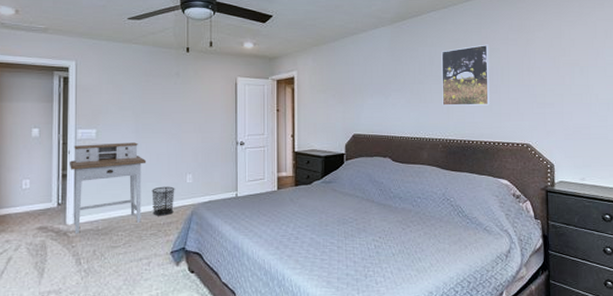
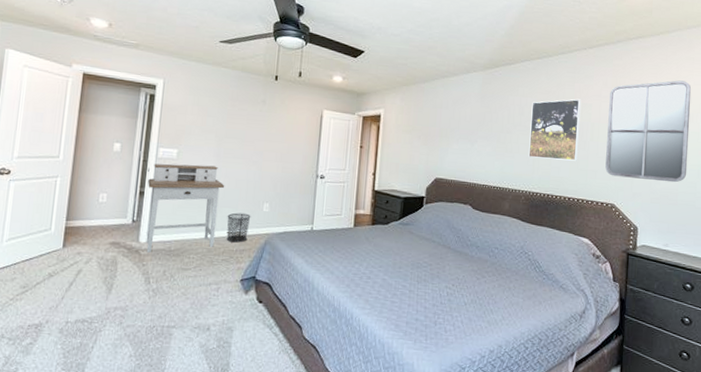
home mirror: none [516,17,597,118] -> present [605,80,691,183]

